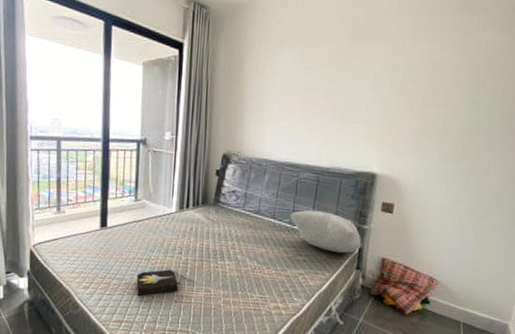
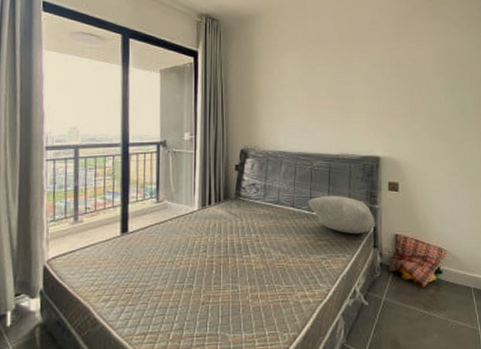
hardback book: present [136,269,182,296] -> none [160,269,208,302]

